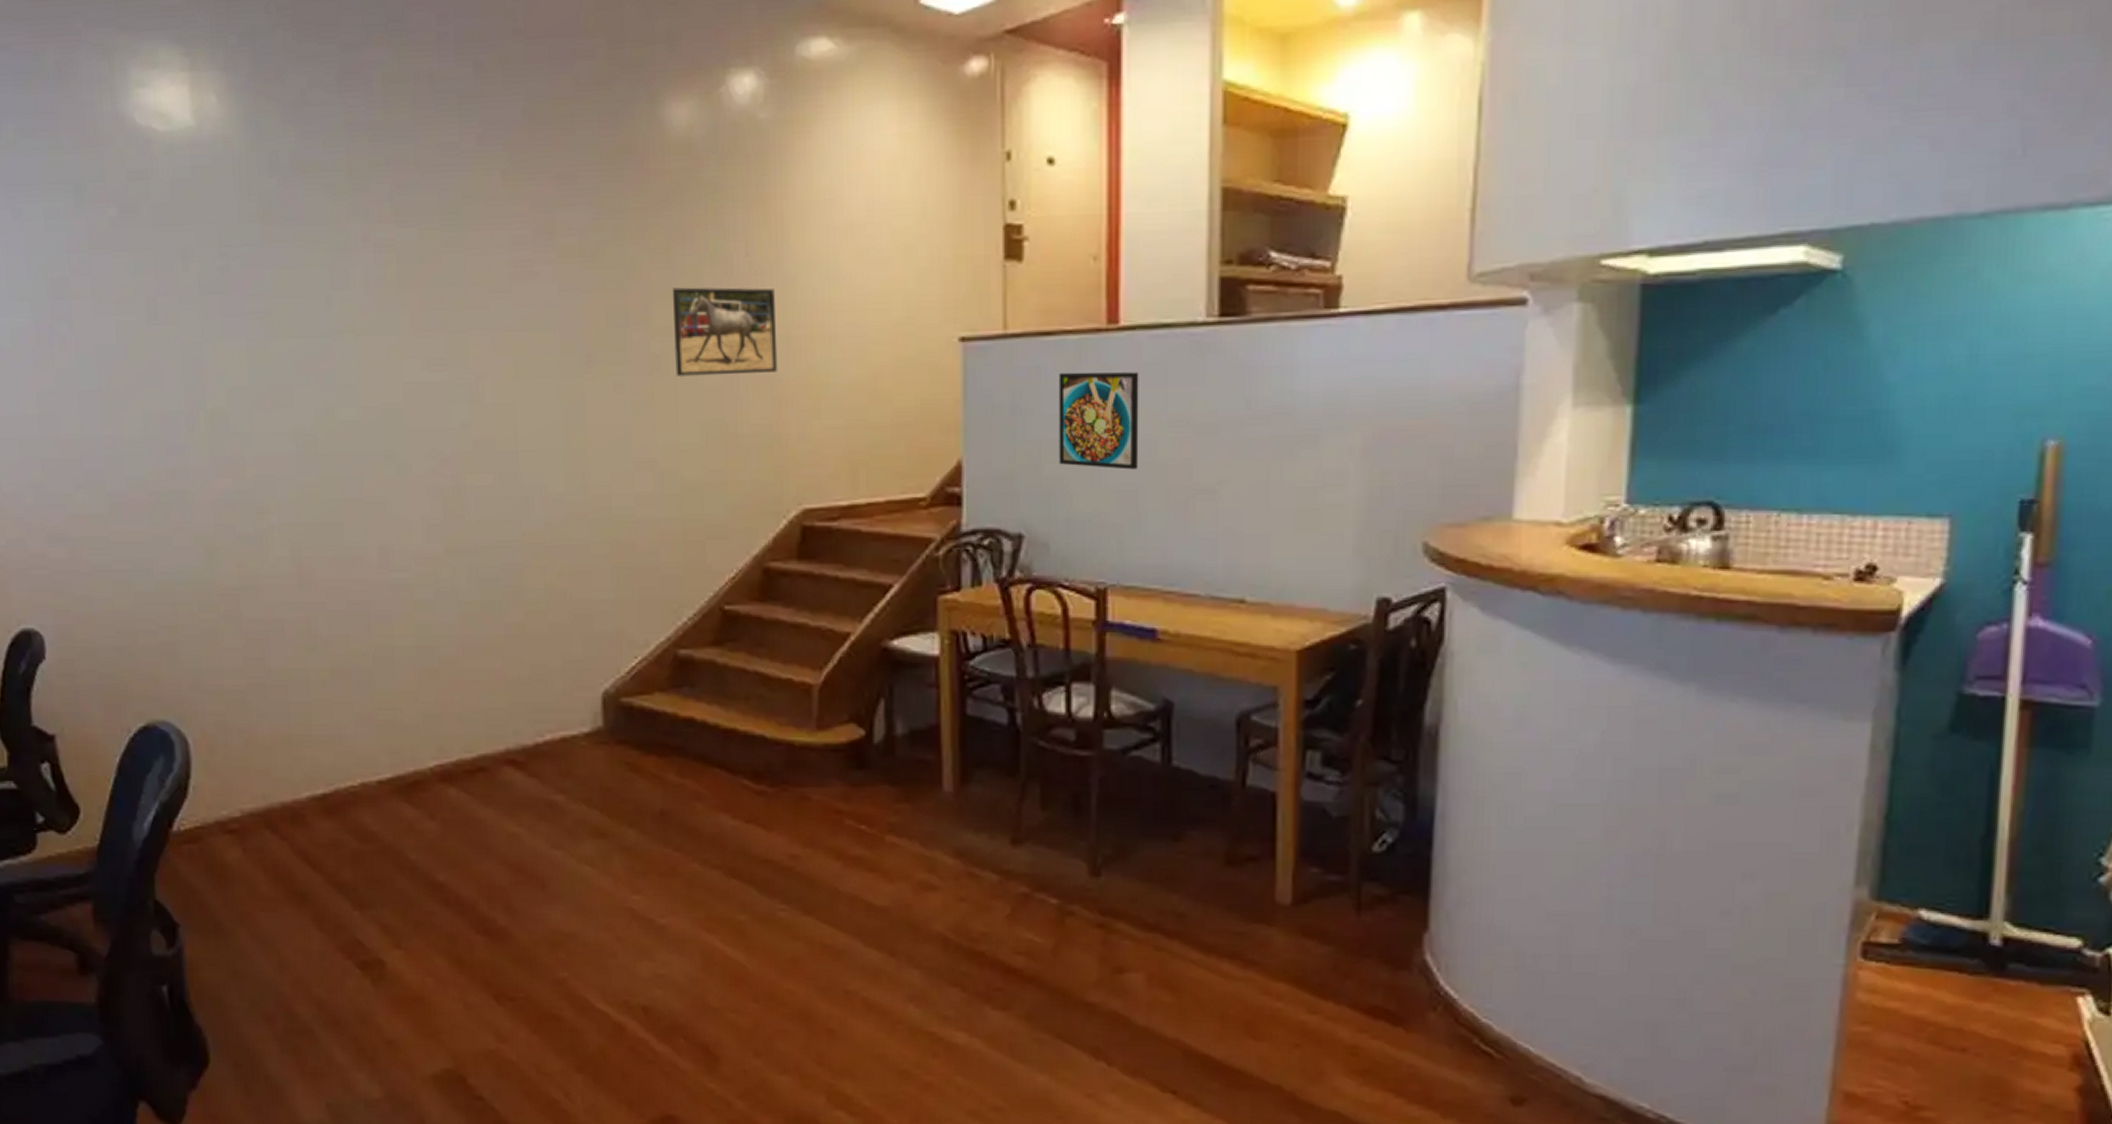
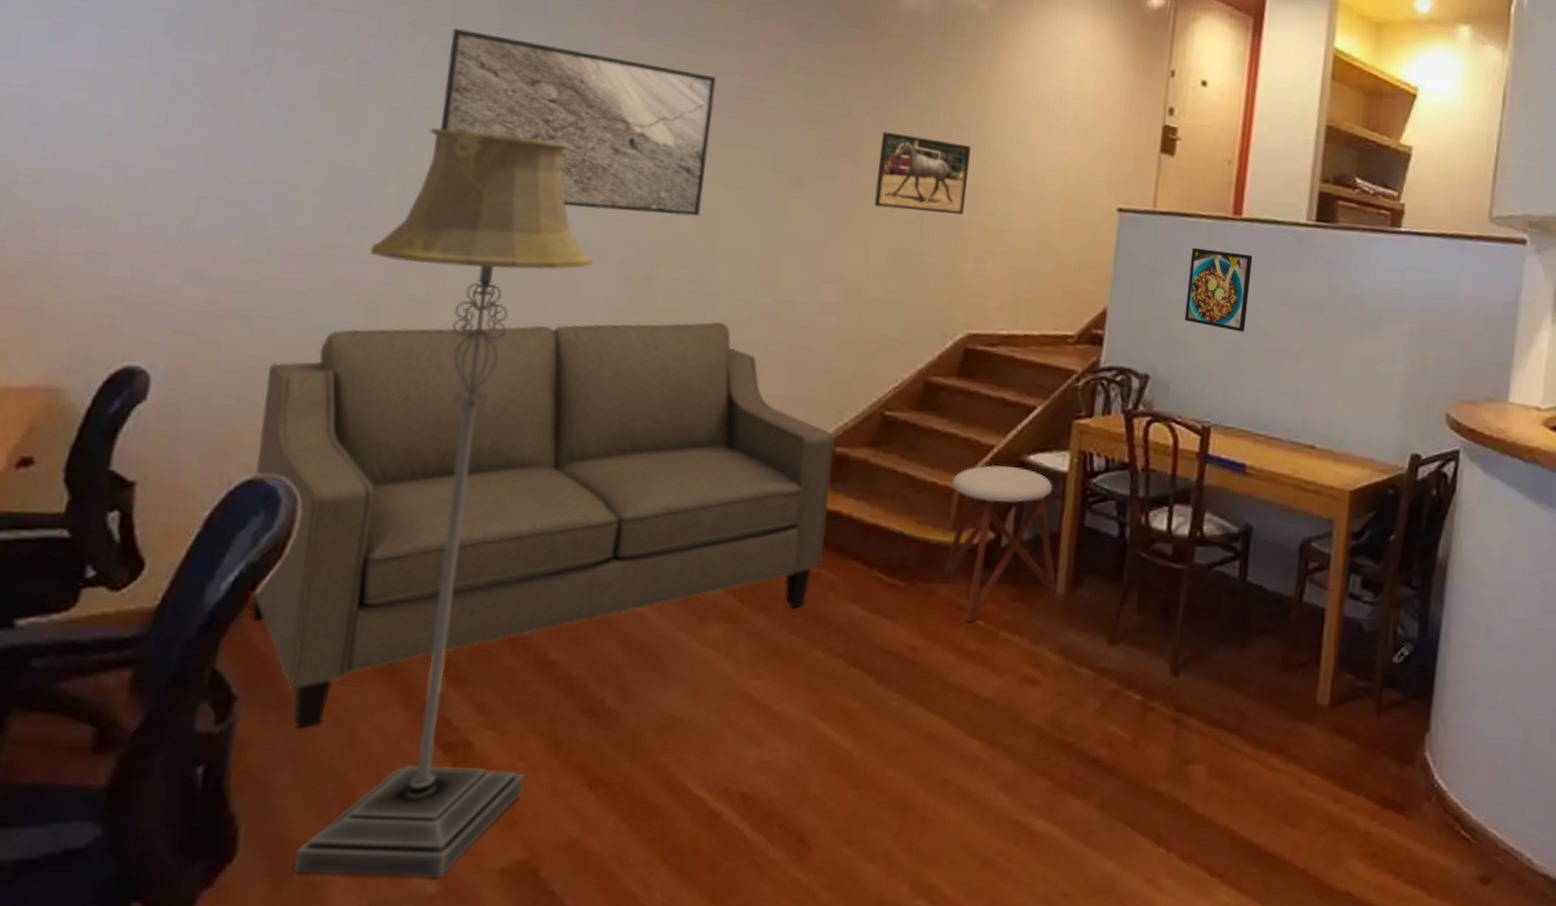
sofa: none [137,528,684,951] -> present [251,322,836,729]
floor lamp: none [197,354,438,1084] -> present [294,127,594,879]
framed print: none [221,247,495,423] -> present [440,28,716,217]
stool: none [808,655,943,828] -> present [943,465,1057,623]

